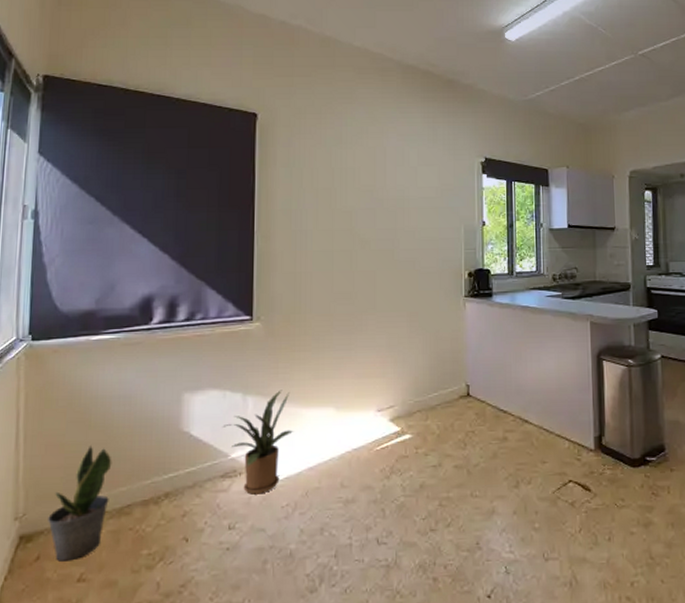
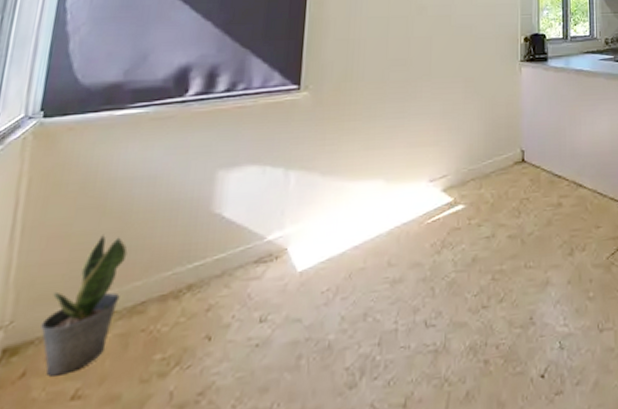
house plant: present [223,390,294,495] -> none [260,162,339,281]

